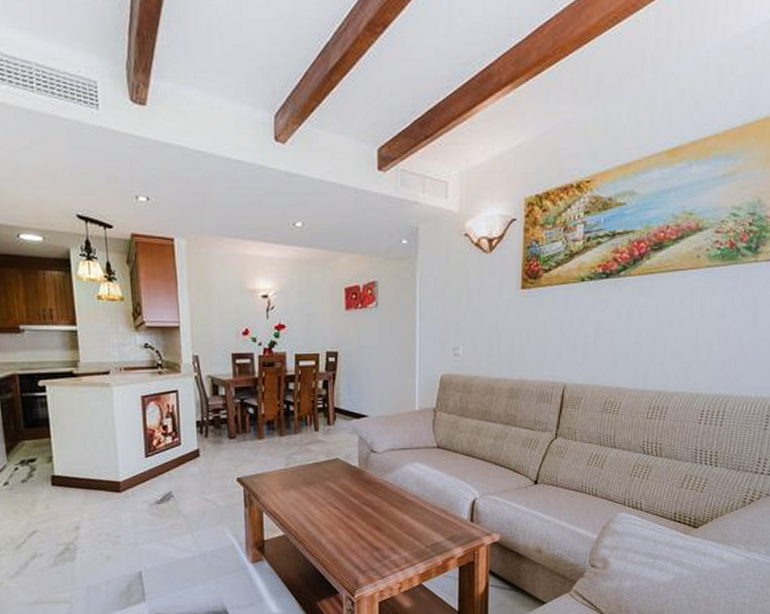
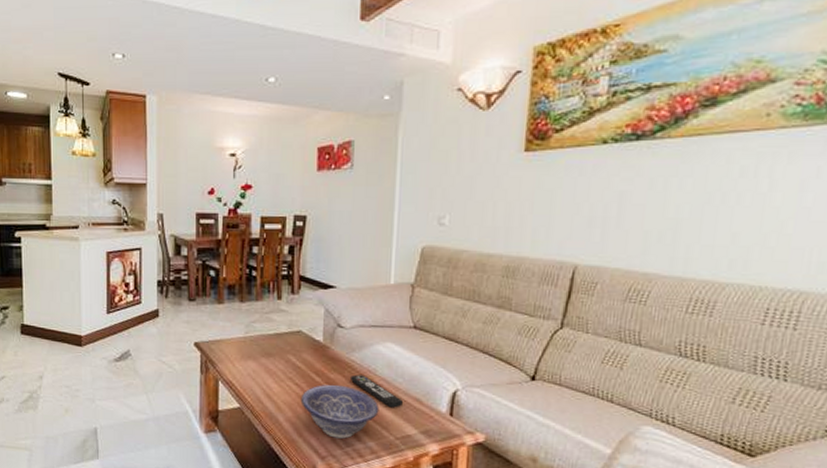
decorative bowl: none [341,504,411,553] -> present [300,384,380,439]
remote control: none [384,493,431,520] -> present [349,374,403,408]

